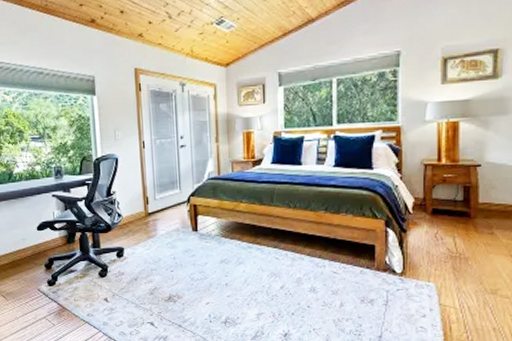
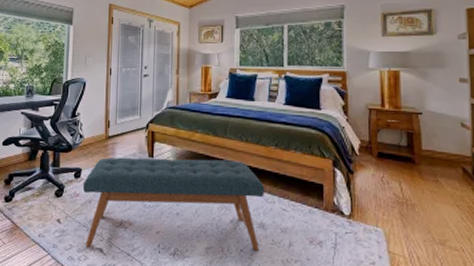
bench: none [126,228,314,322] -> present [82,157,264,251]

